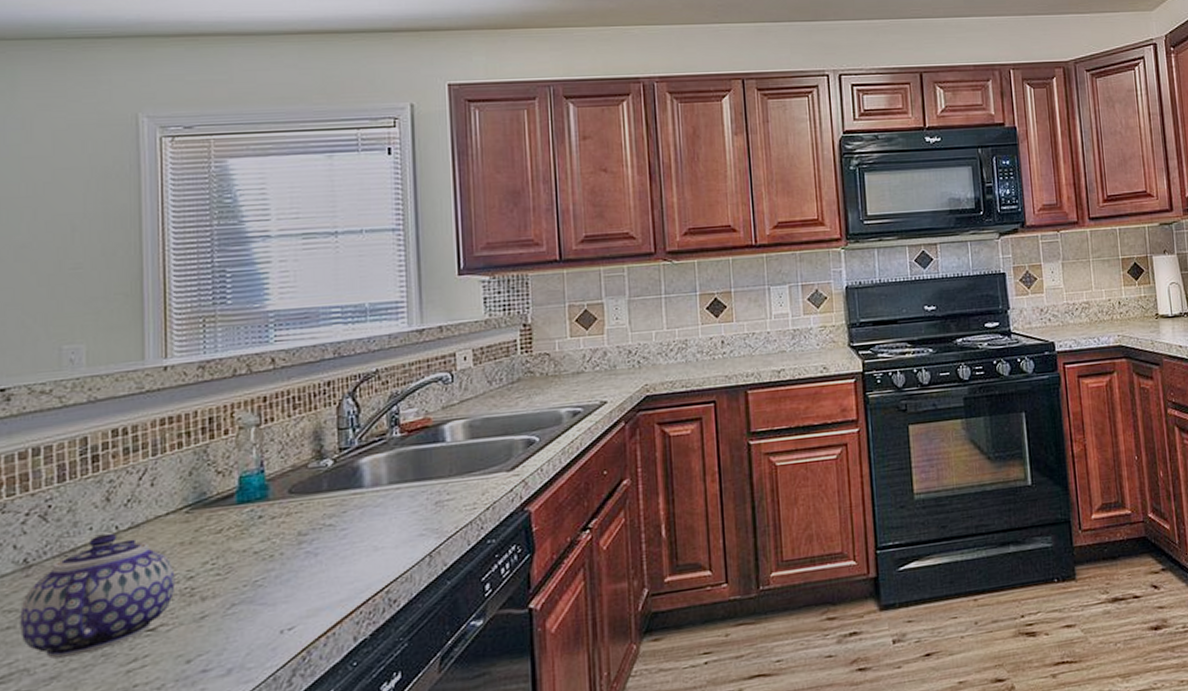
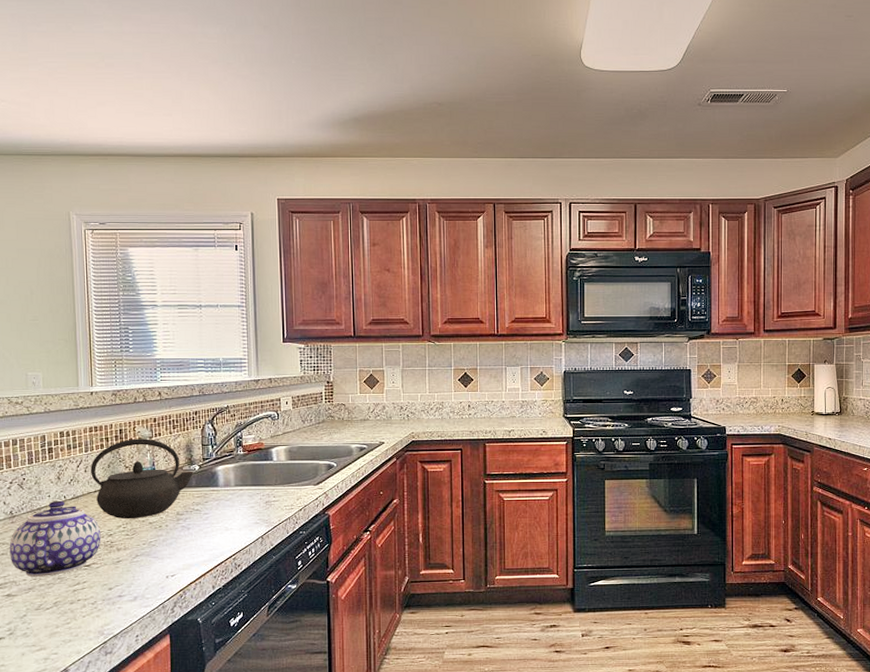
kettle: none [161,427,324,551] -> present [91,439,193,519]

